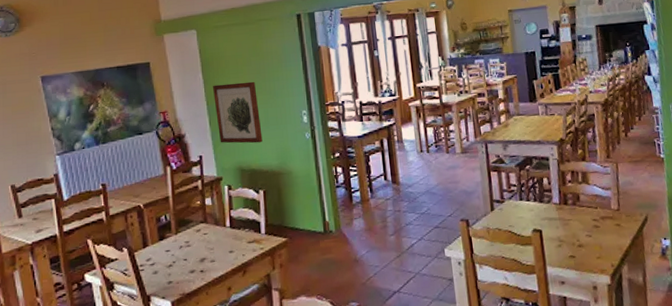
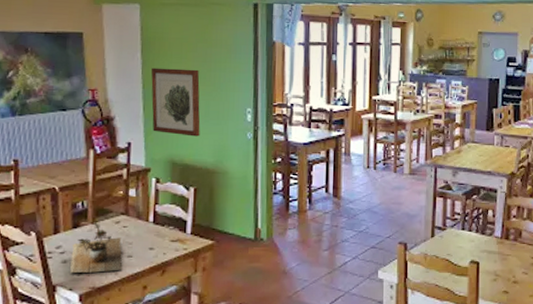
succulent plant: none [160,231,208,283] -> present [70,221,123,274]

